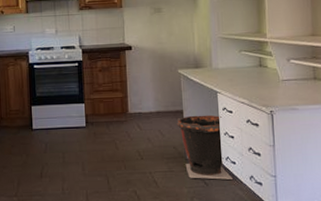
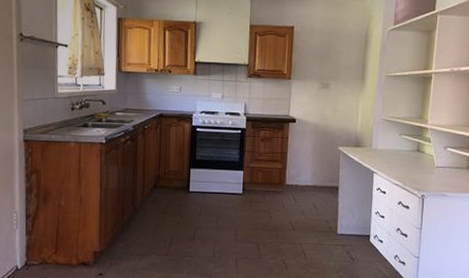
waste bin: present [177,115,233,180] -> none [331,192,378,257]

